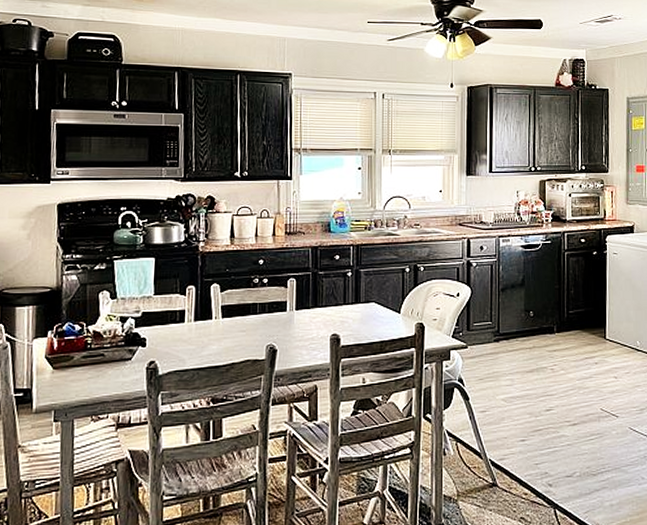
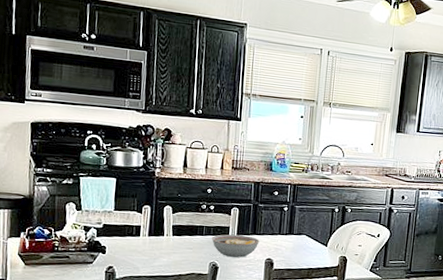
bowl: none [266,309,322,336] -> present [211,234,260,258]

